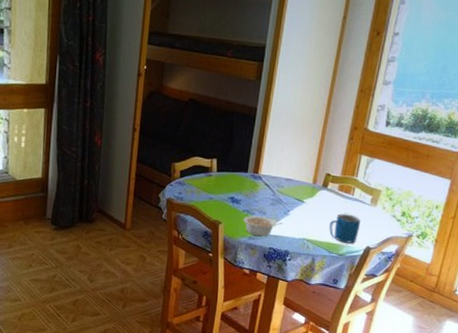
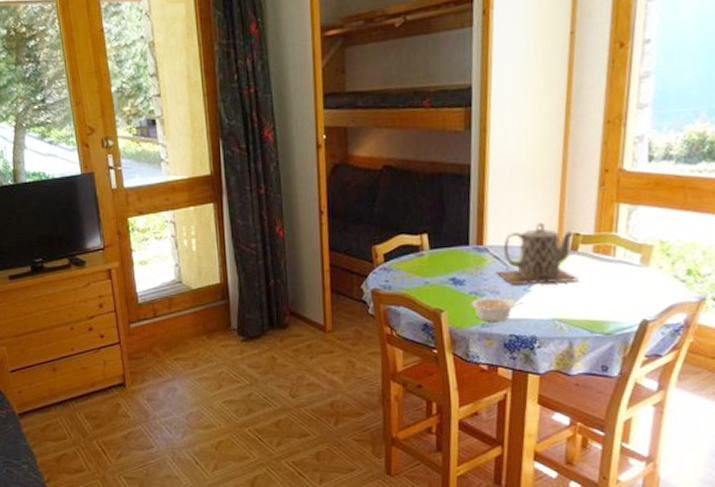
teapot: none [265,161,327,211] -> present [496,222,580,285]
mug: present [329,214,361,244] -> none [587,281,630,318]

